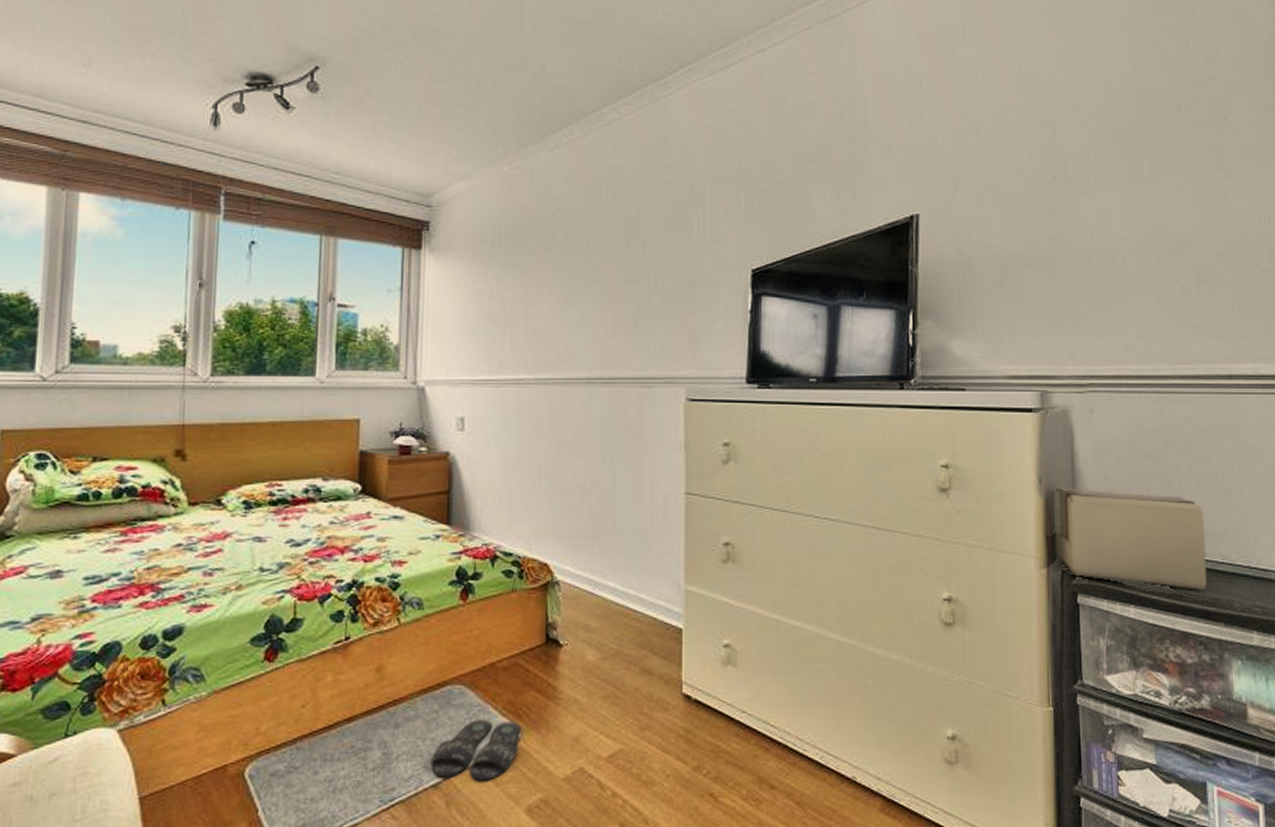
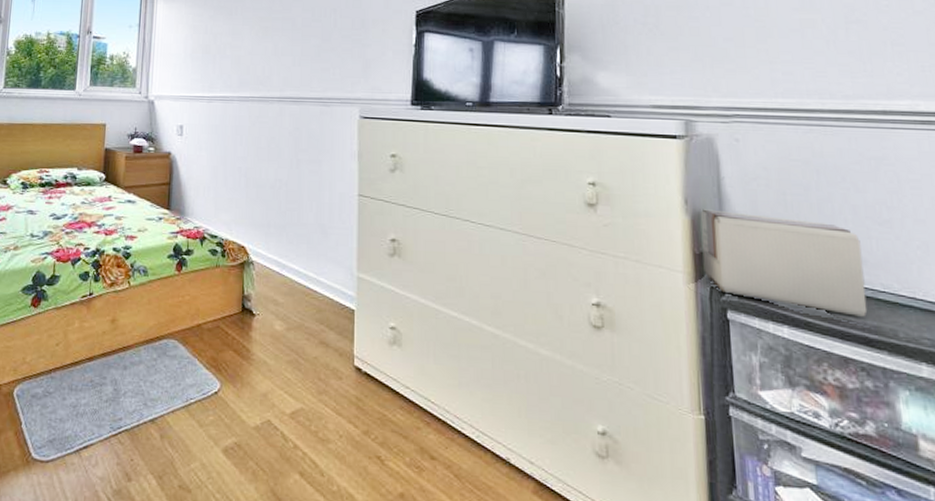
slippers: present [432,719,521,782] -> none [150,369,220,422]

